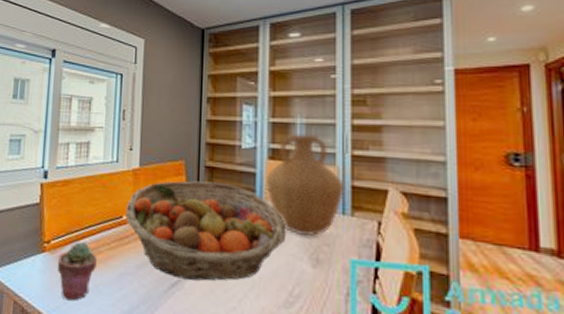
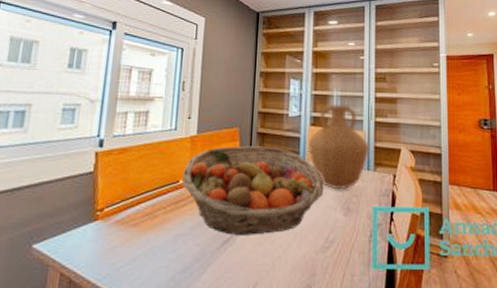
potted succulent: present [57,242,97,301] -> none [110,208,152,267]

